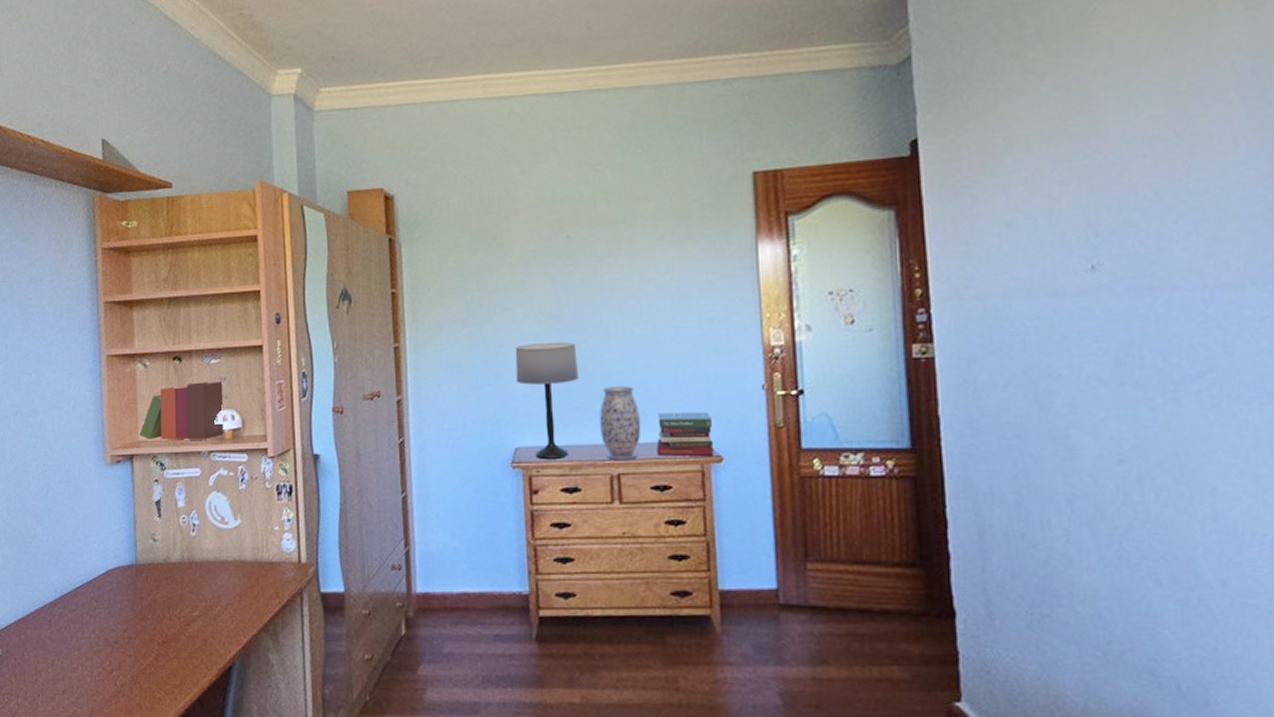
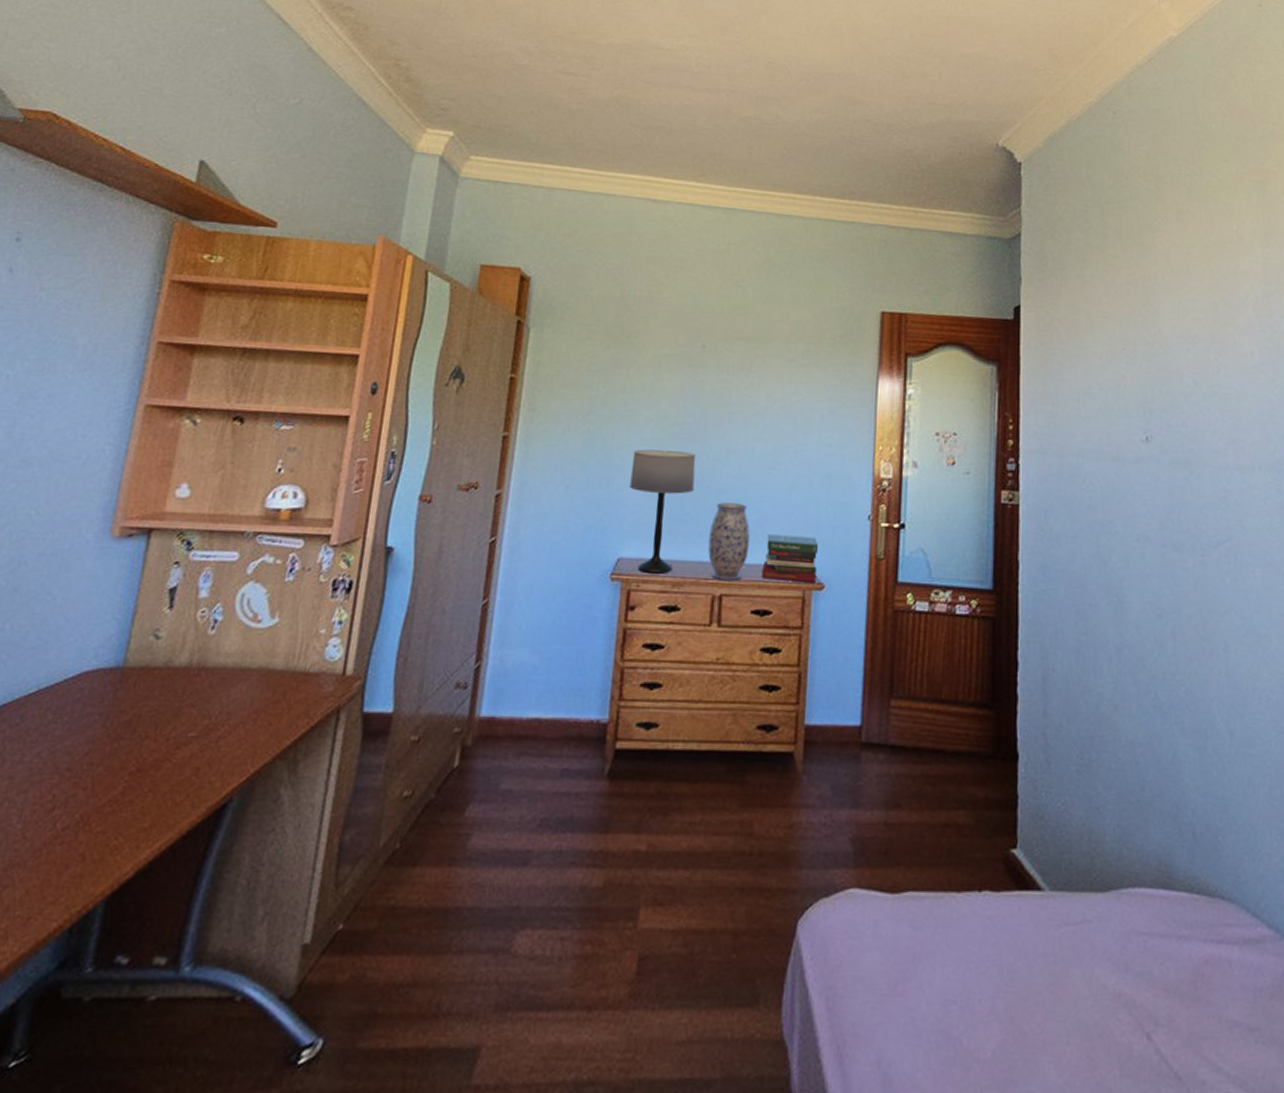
books: present [139,381,224,441] -> none [167,449,291,518]

